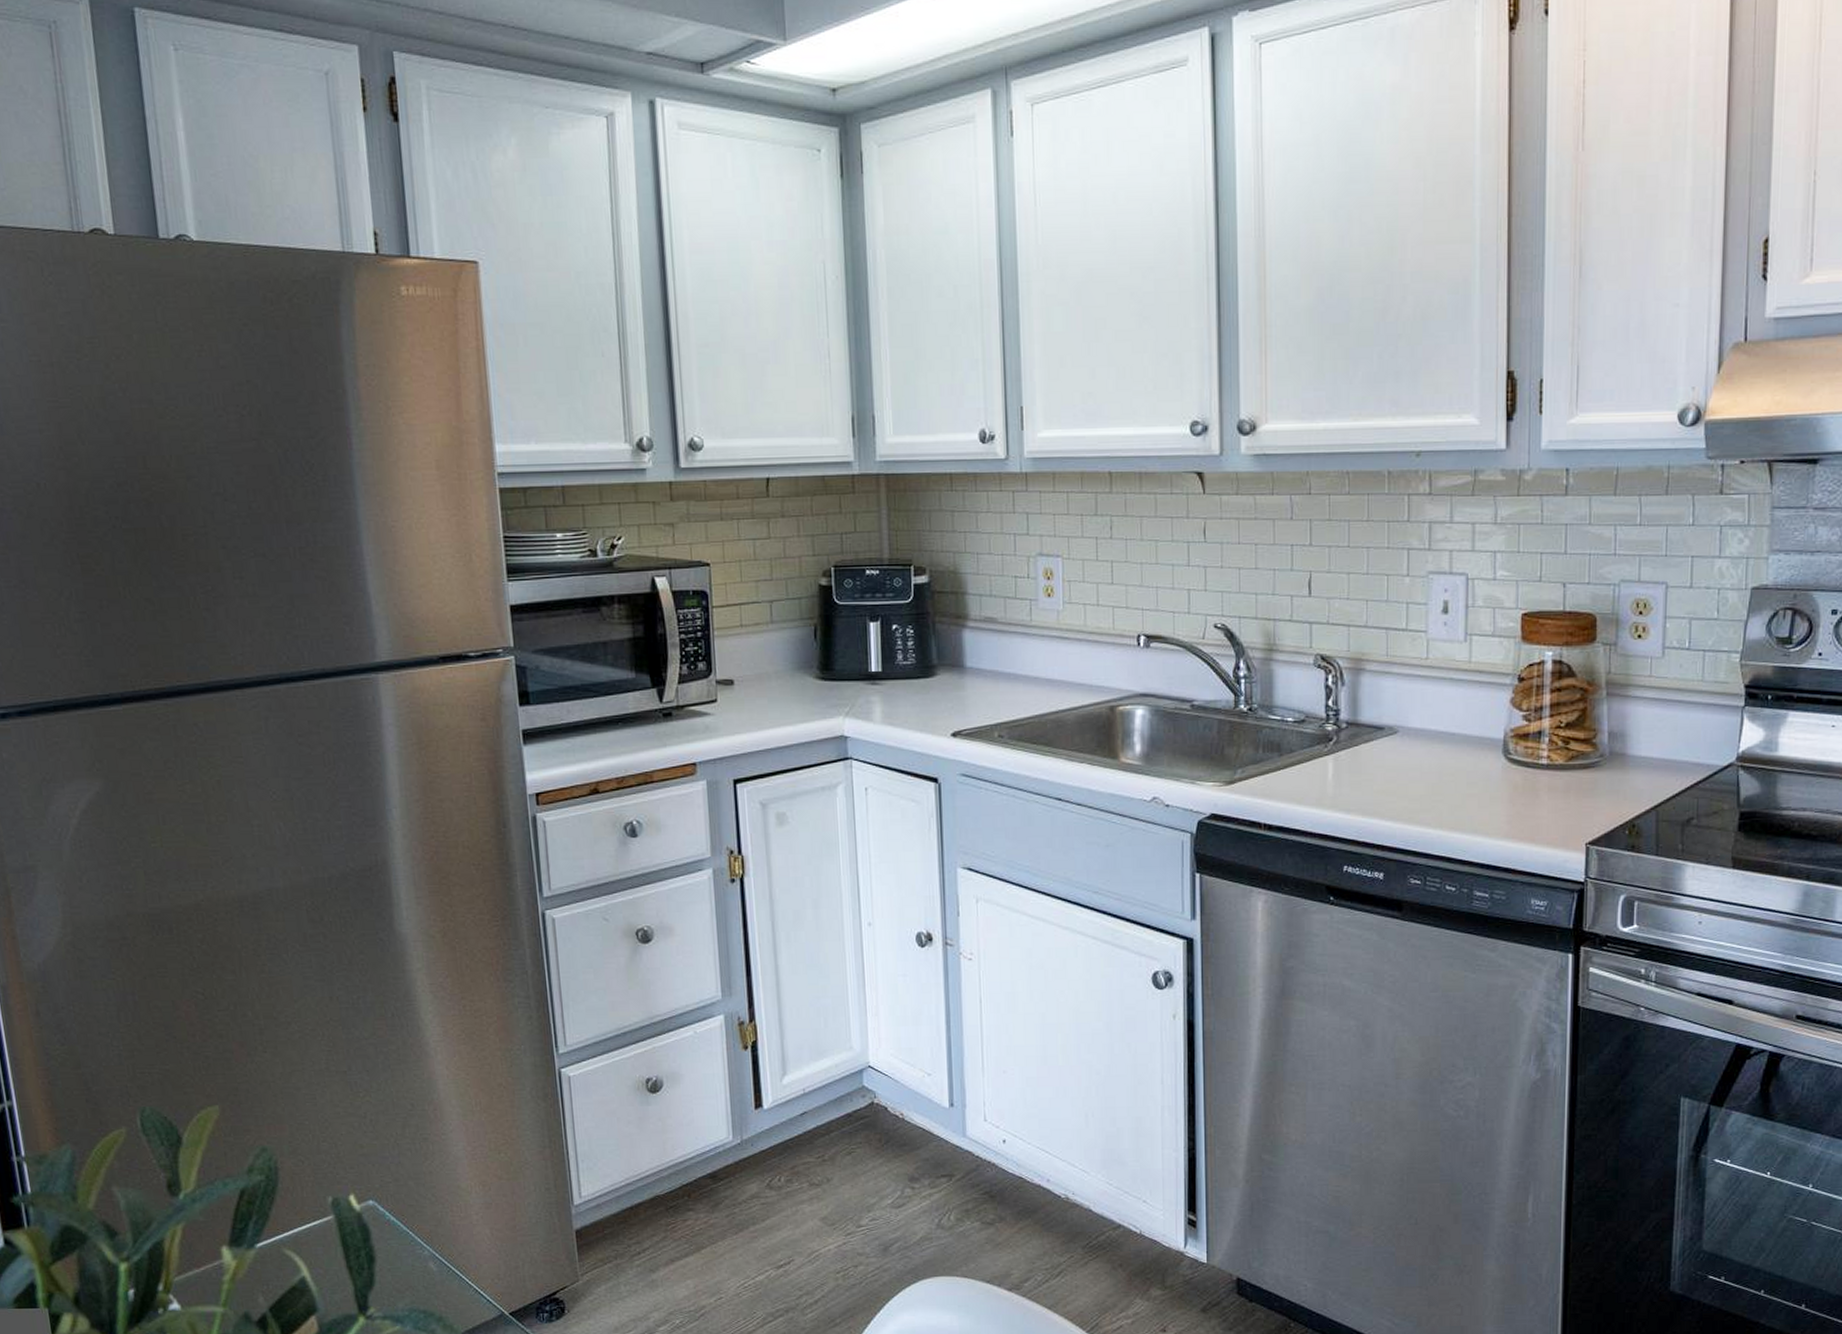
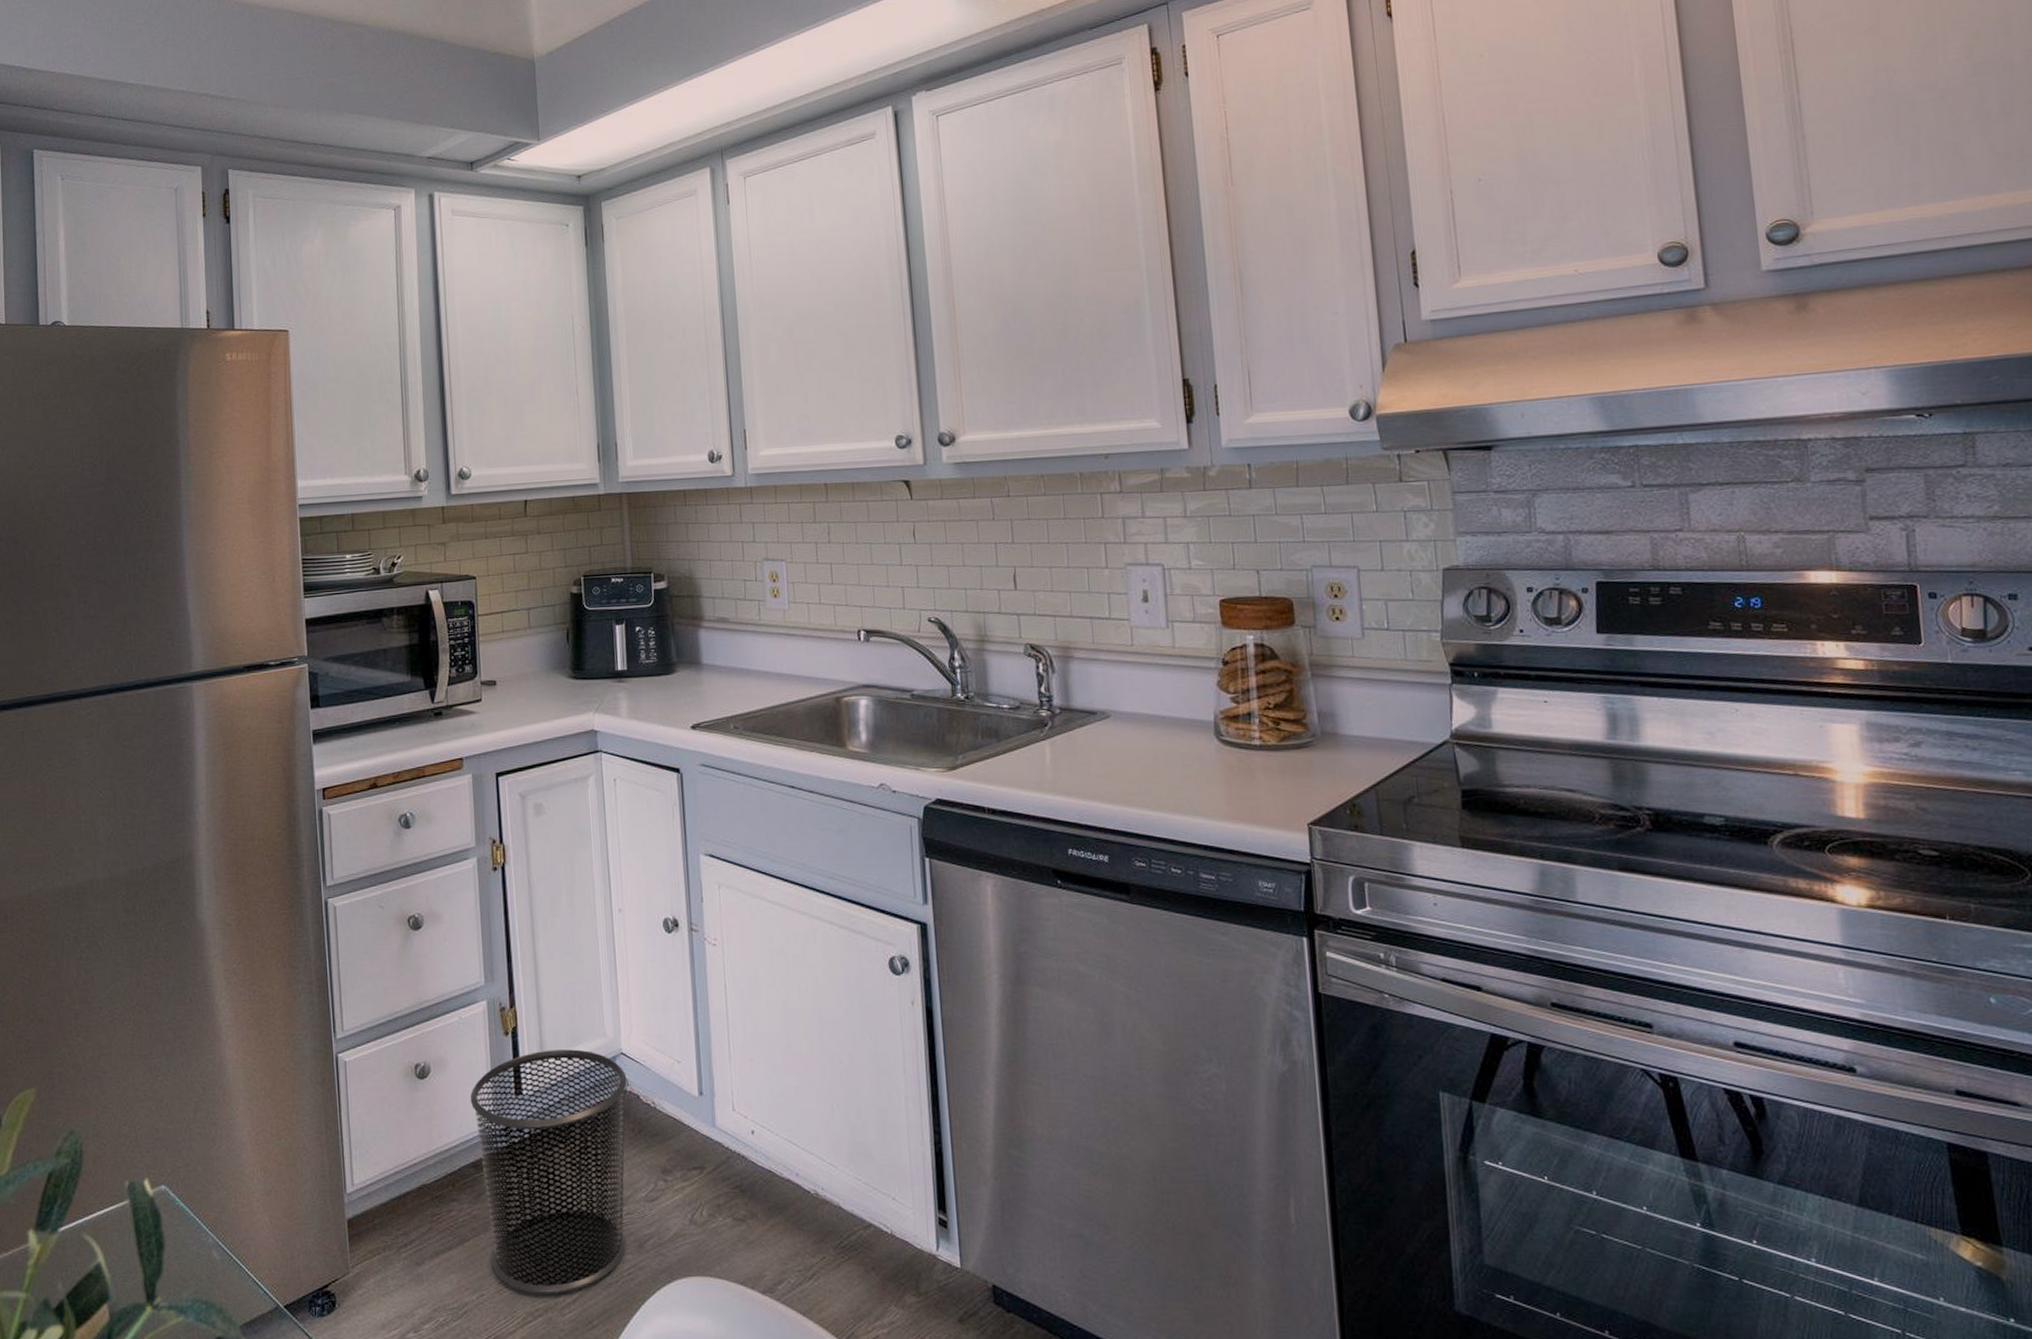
trash can: none [706,1063,874,1296] -> present [470,1049,627,1294]

